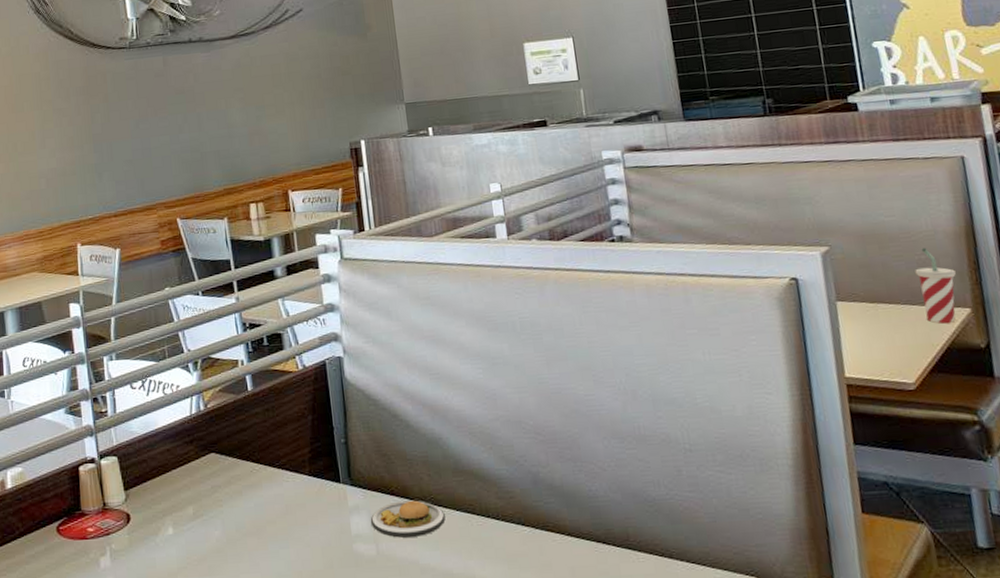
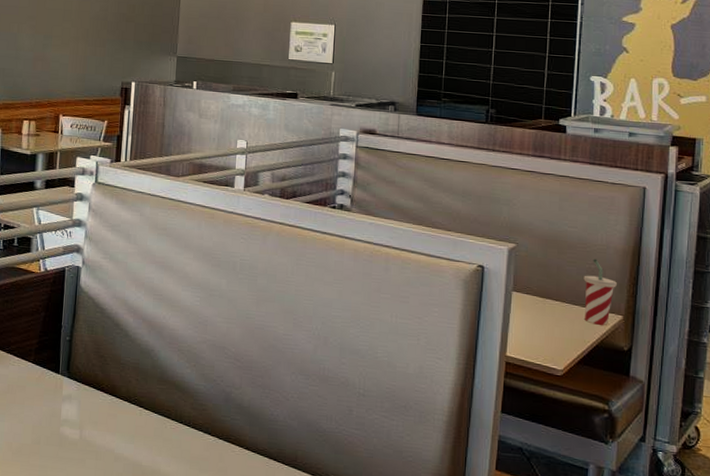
hamburger: present [370,500,446,538] -> none [79,397,144,430]

